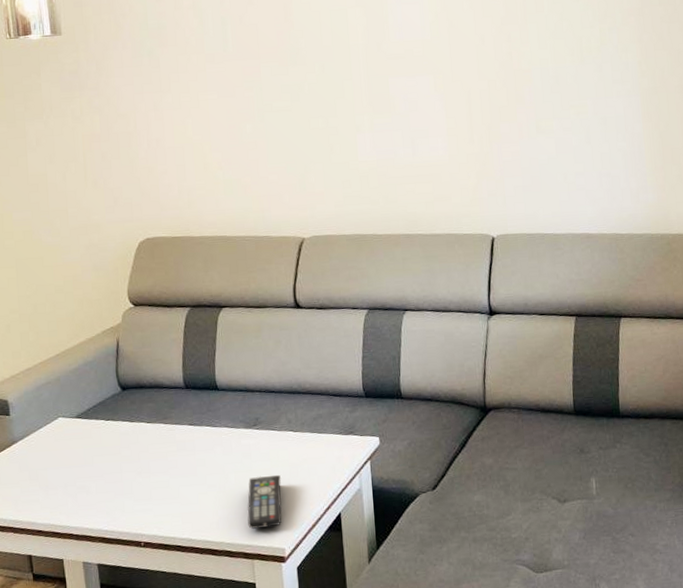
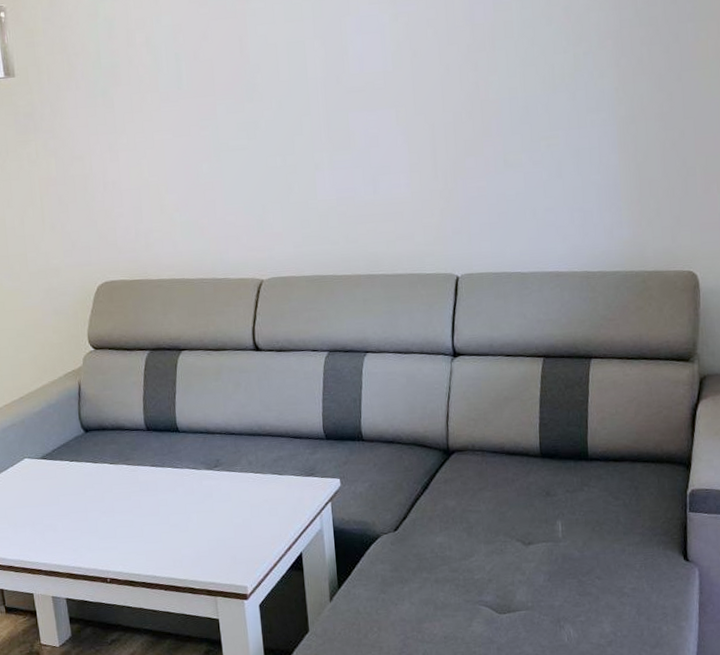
remote control: present [247,474,282,529] -> none [209,515,244,567]

